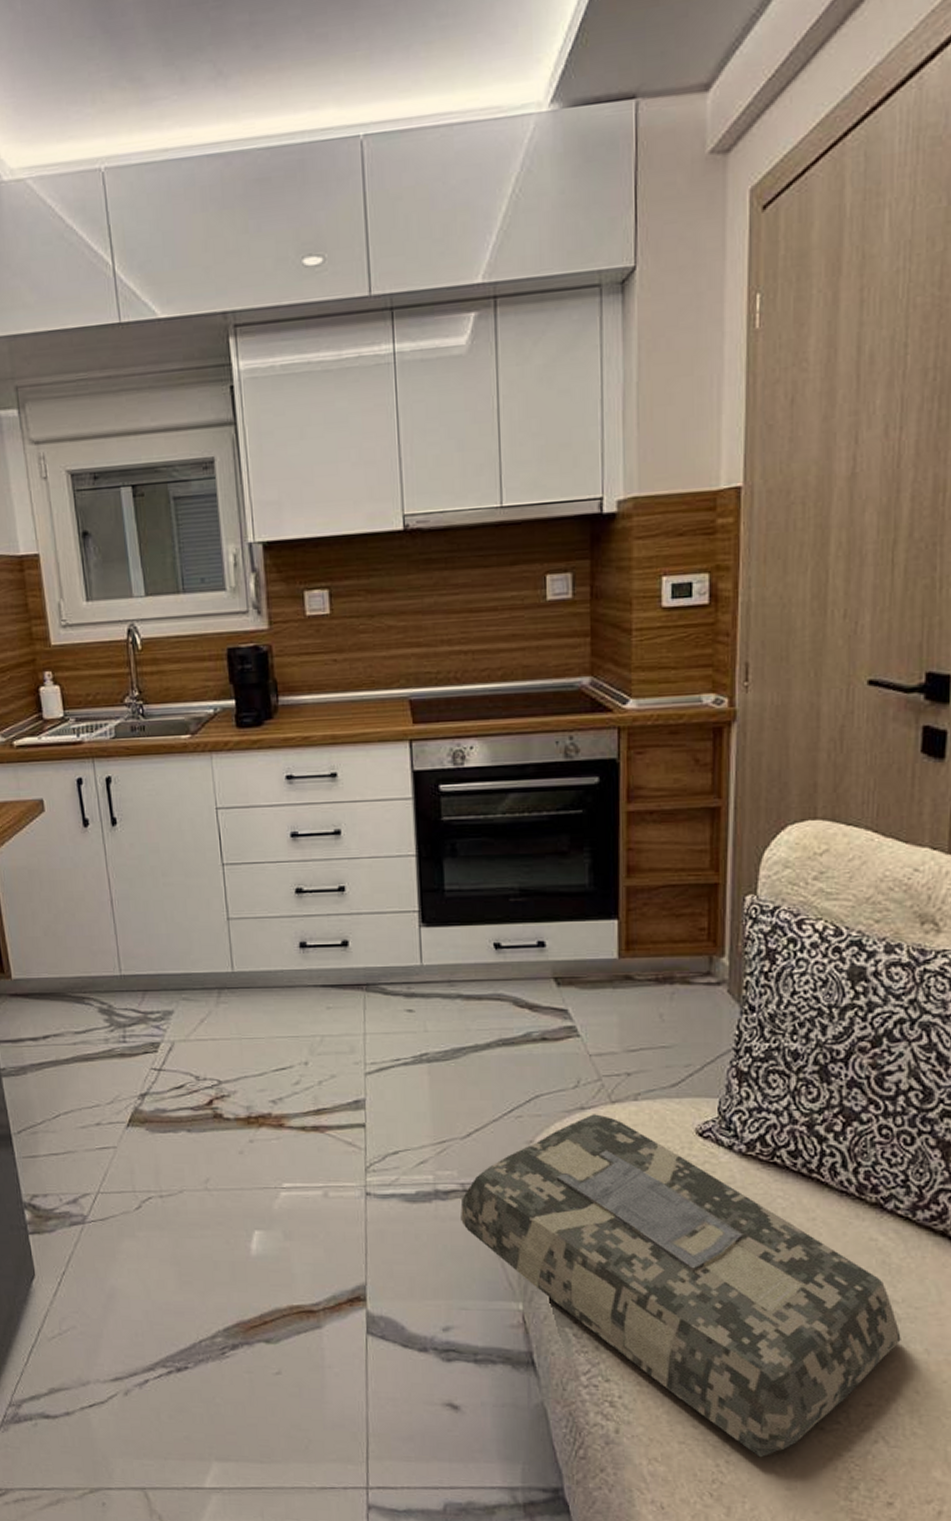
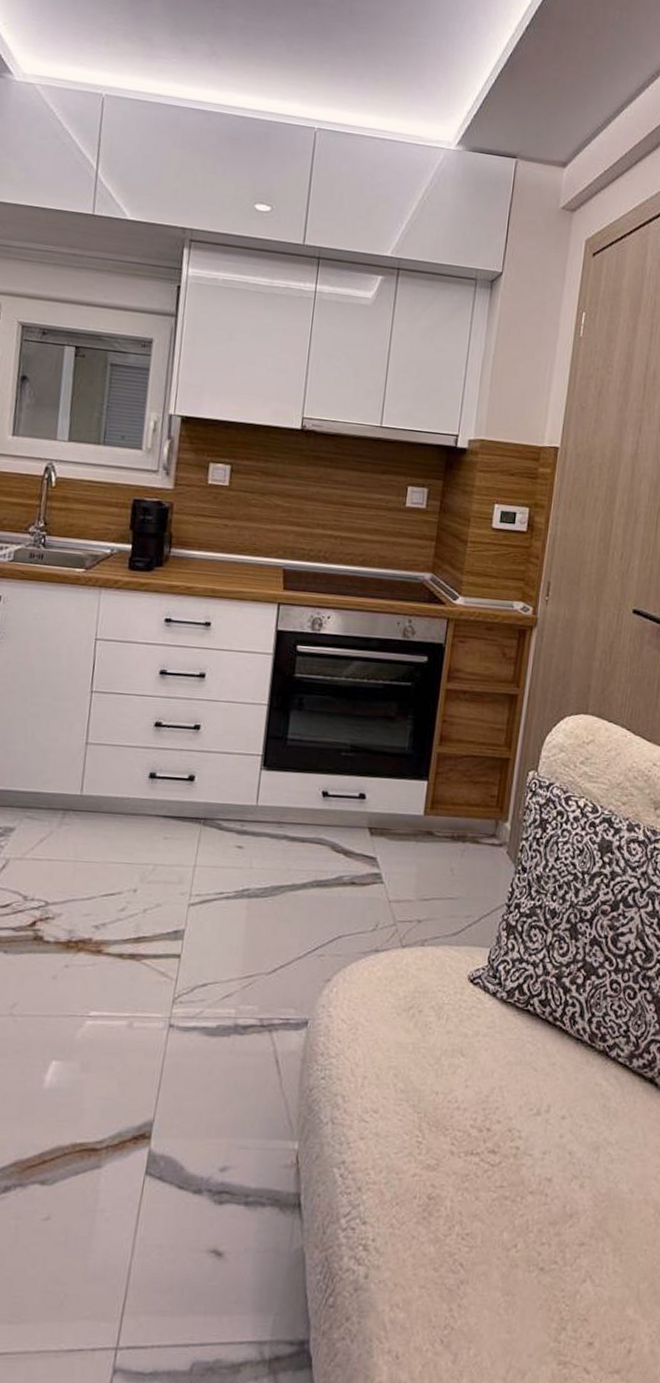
cushion: present [460,1114,901,1458] -> none [254,956,612,1301]

